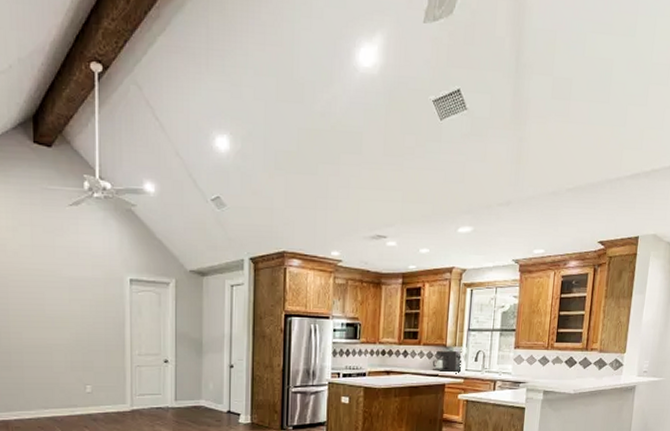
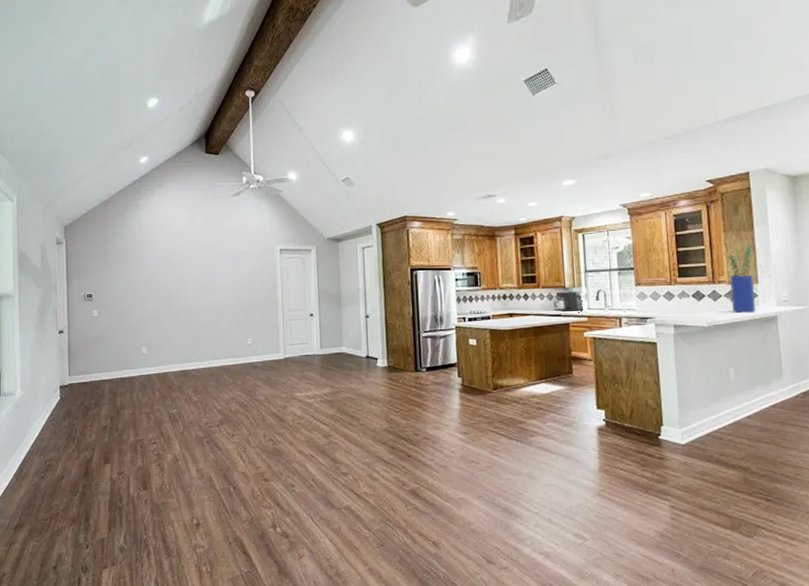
vase: none [598,310,629,382] -> present [727,242,756,314]

